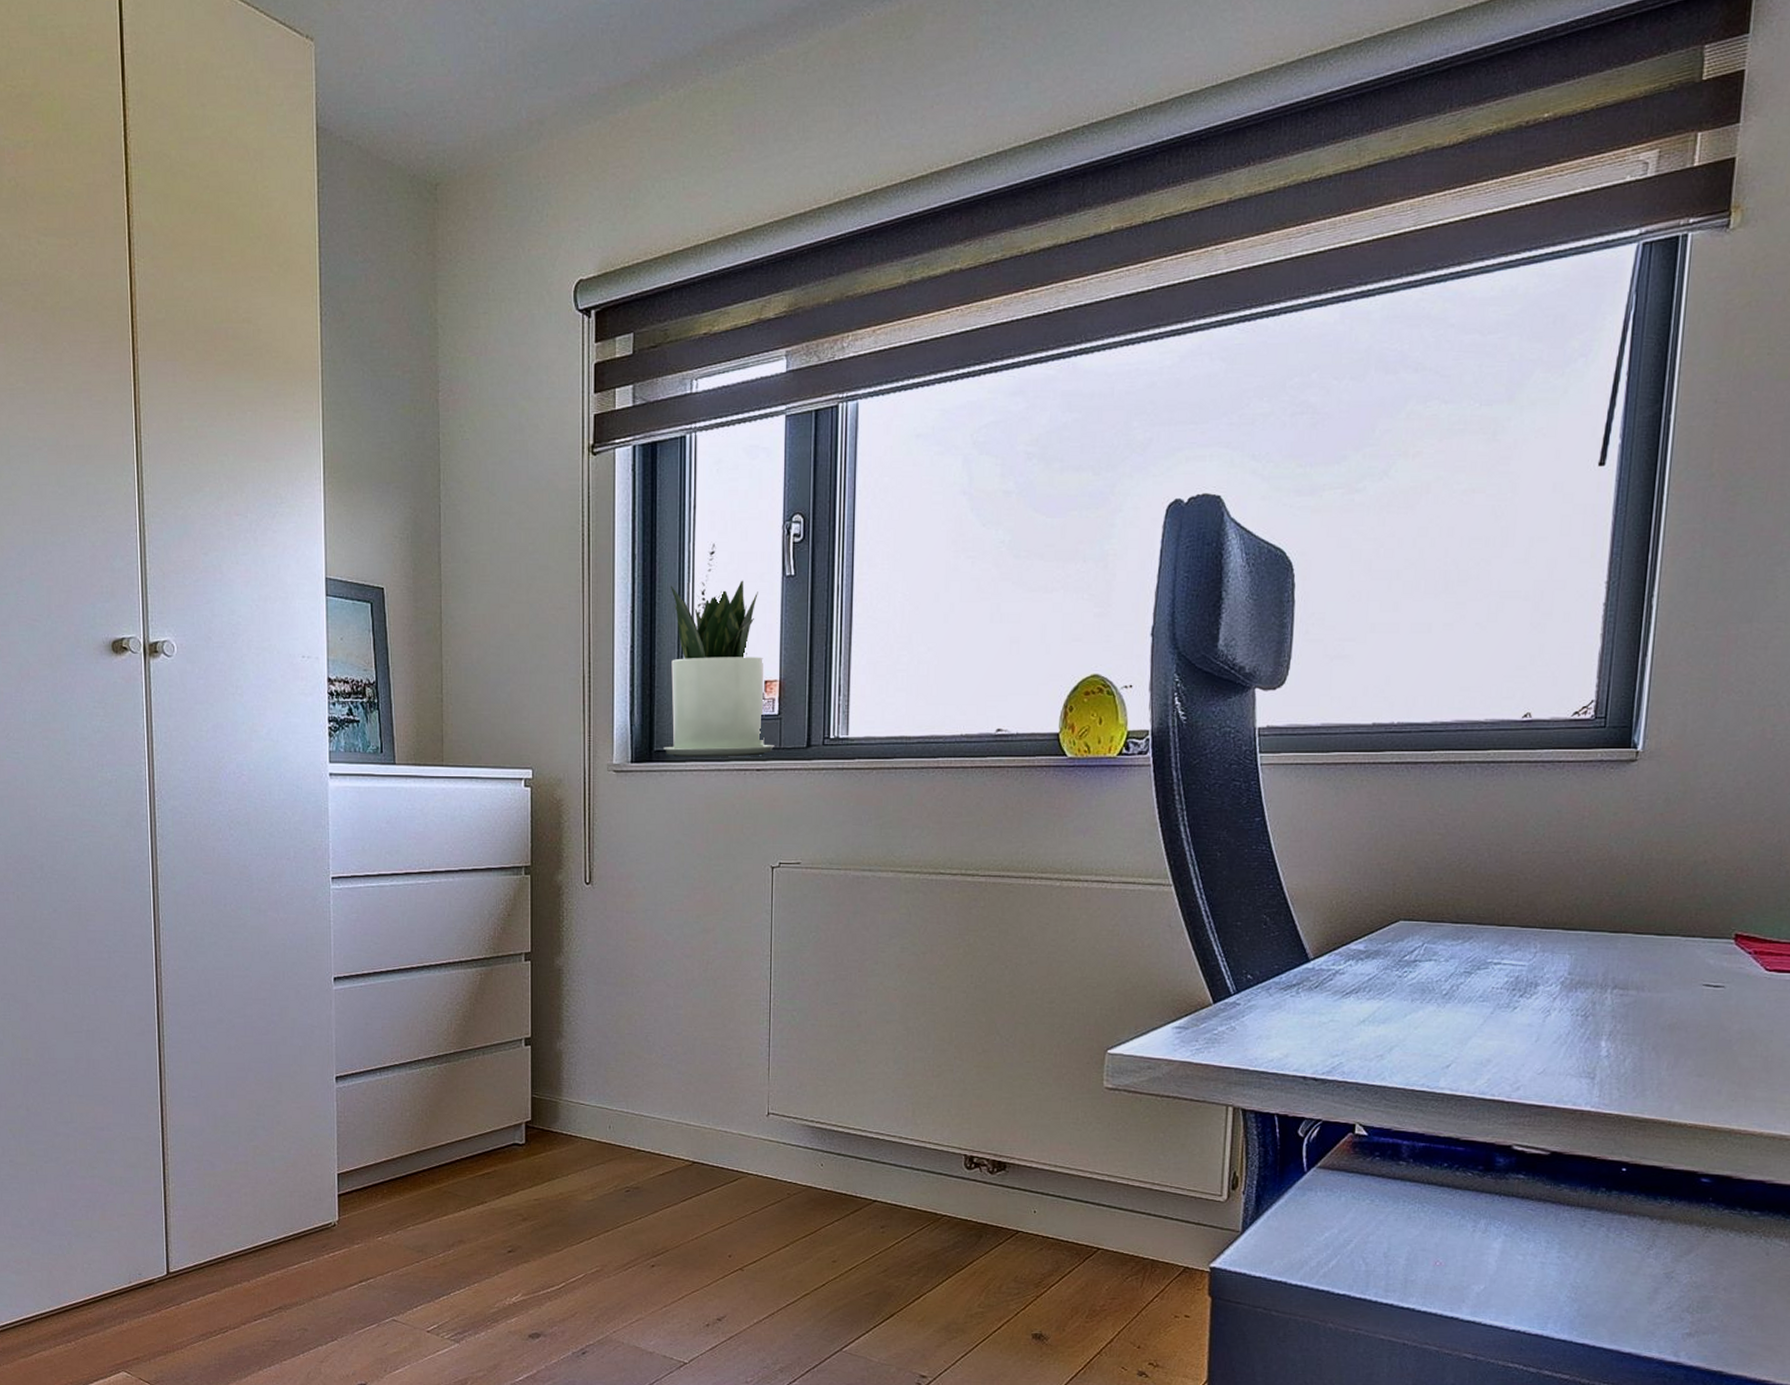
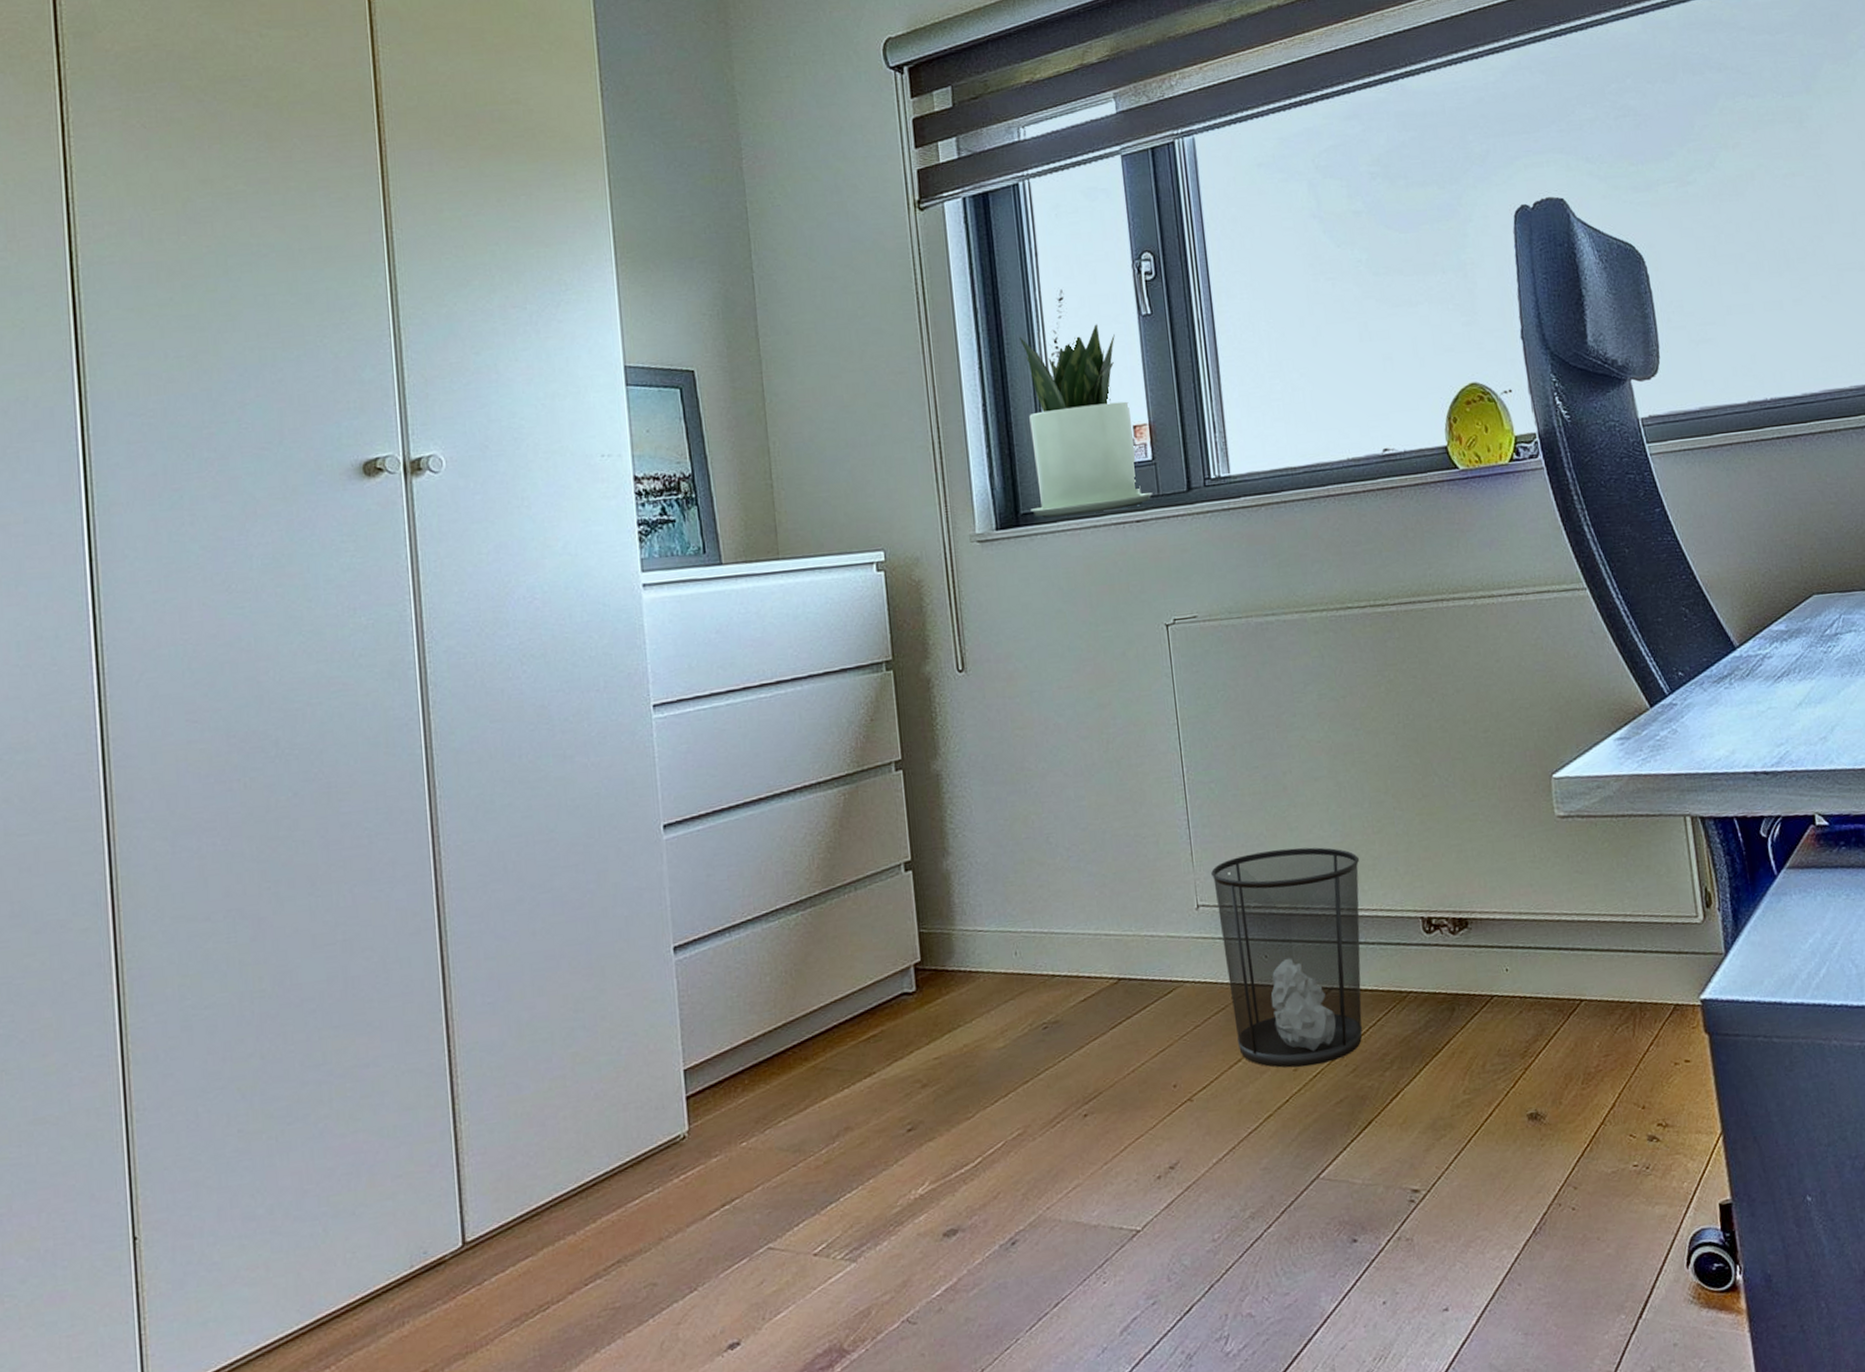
waste bin: none [784,1077,917,1261] -> present [1211,847,1363,1068]

